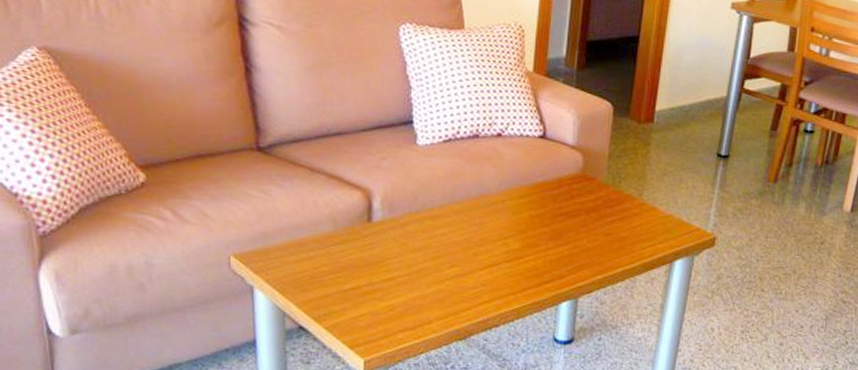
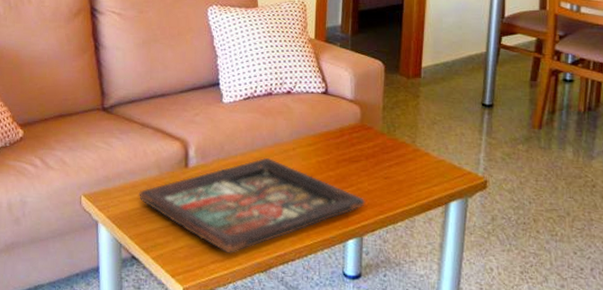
decorative tray: none [307,210,583,320] -> present [139,157,365,253]

